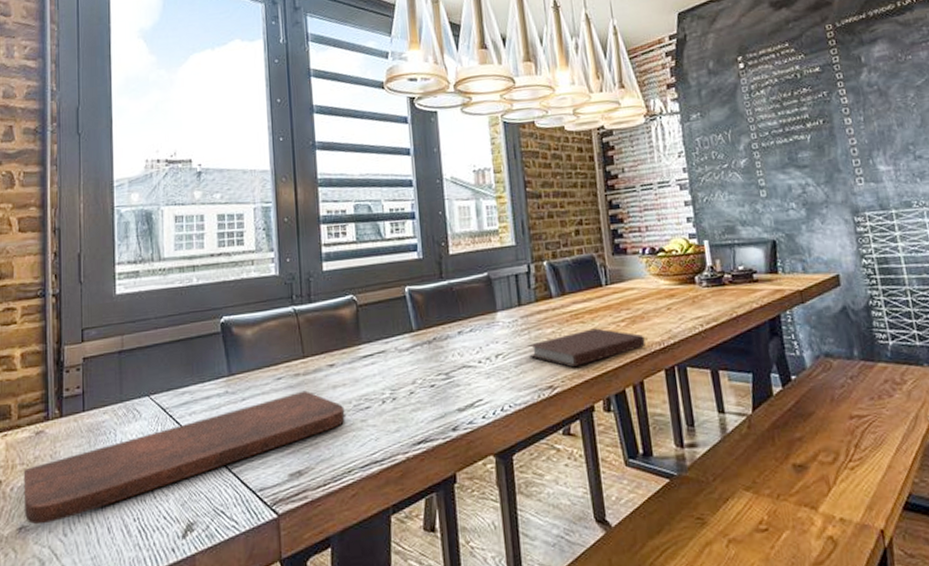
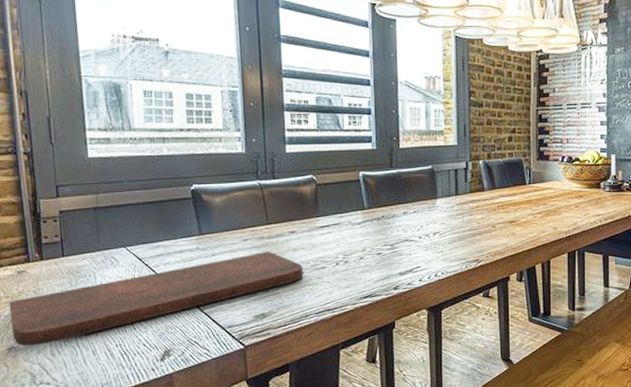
notebook: present [528,328,645,368] -> none [461,217,555,247]

